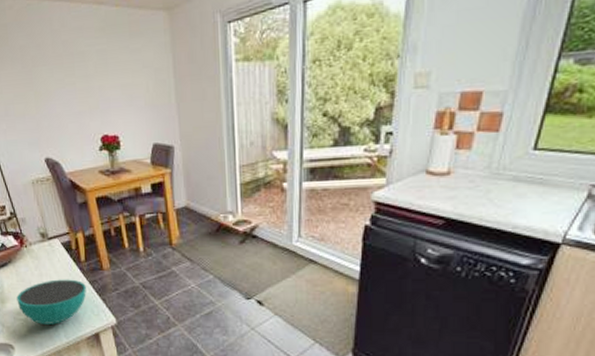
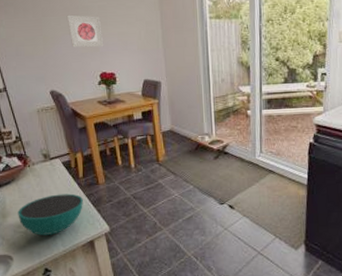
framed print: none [60,63,105,105] -> present [66,14,104,48]

